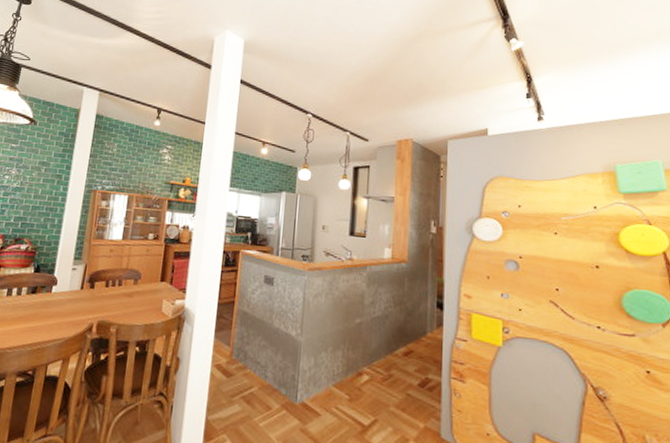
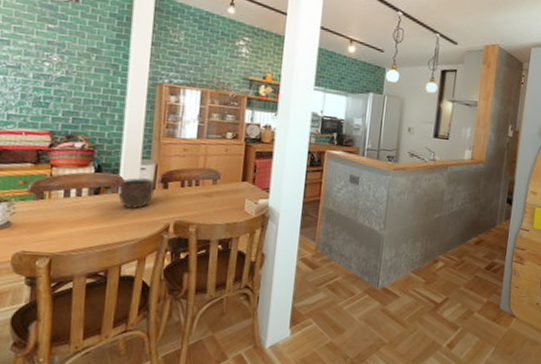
bowl: none [51,277,84,308] -> present [118,178,156,209]

